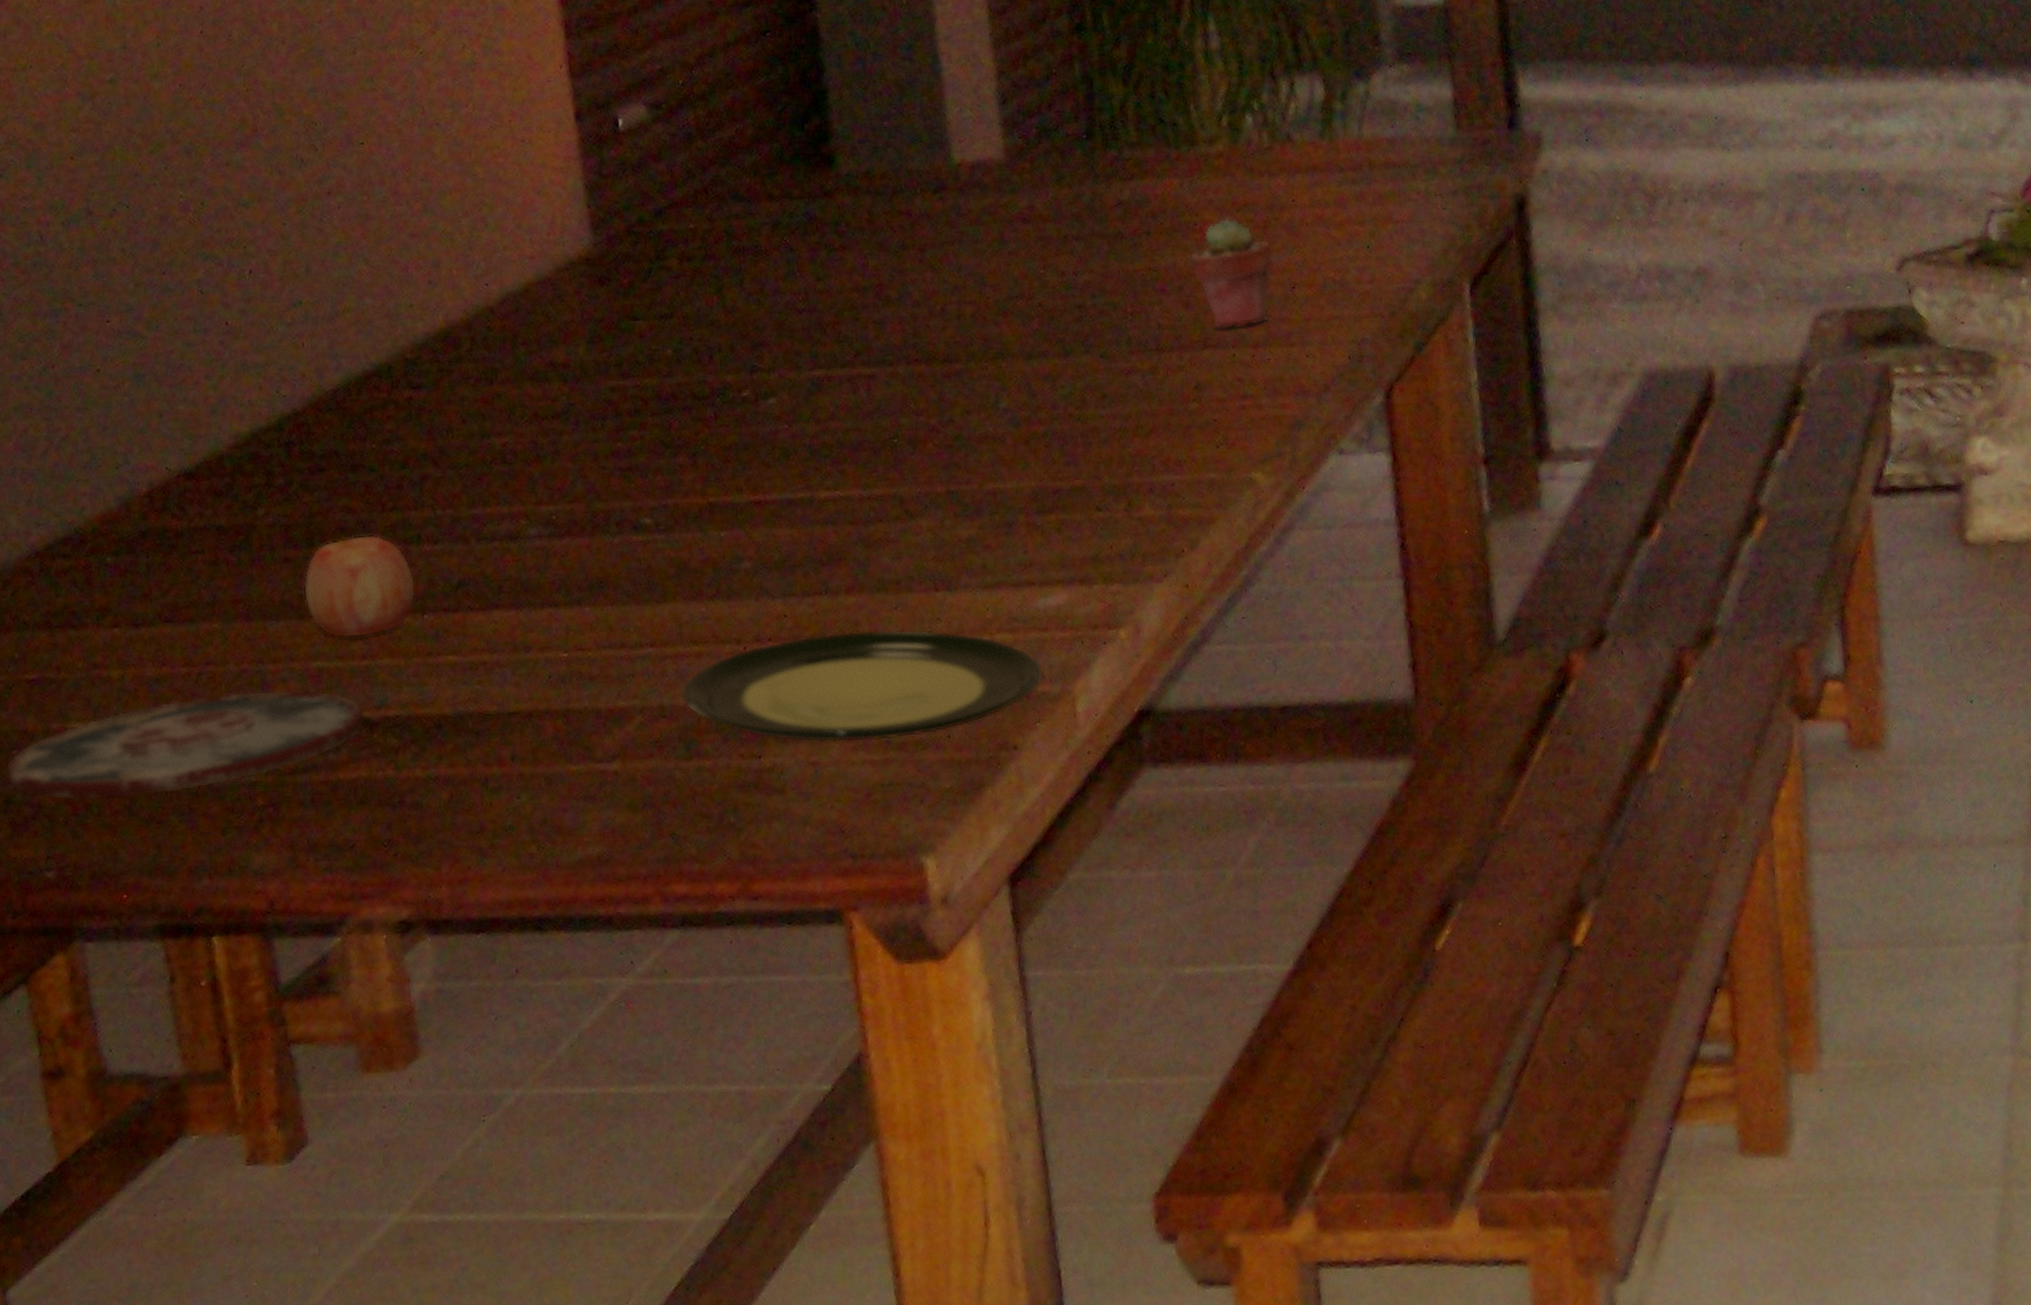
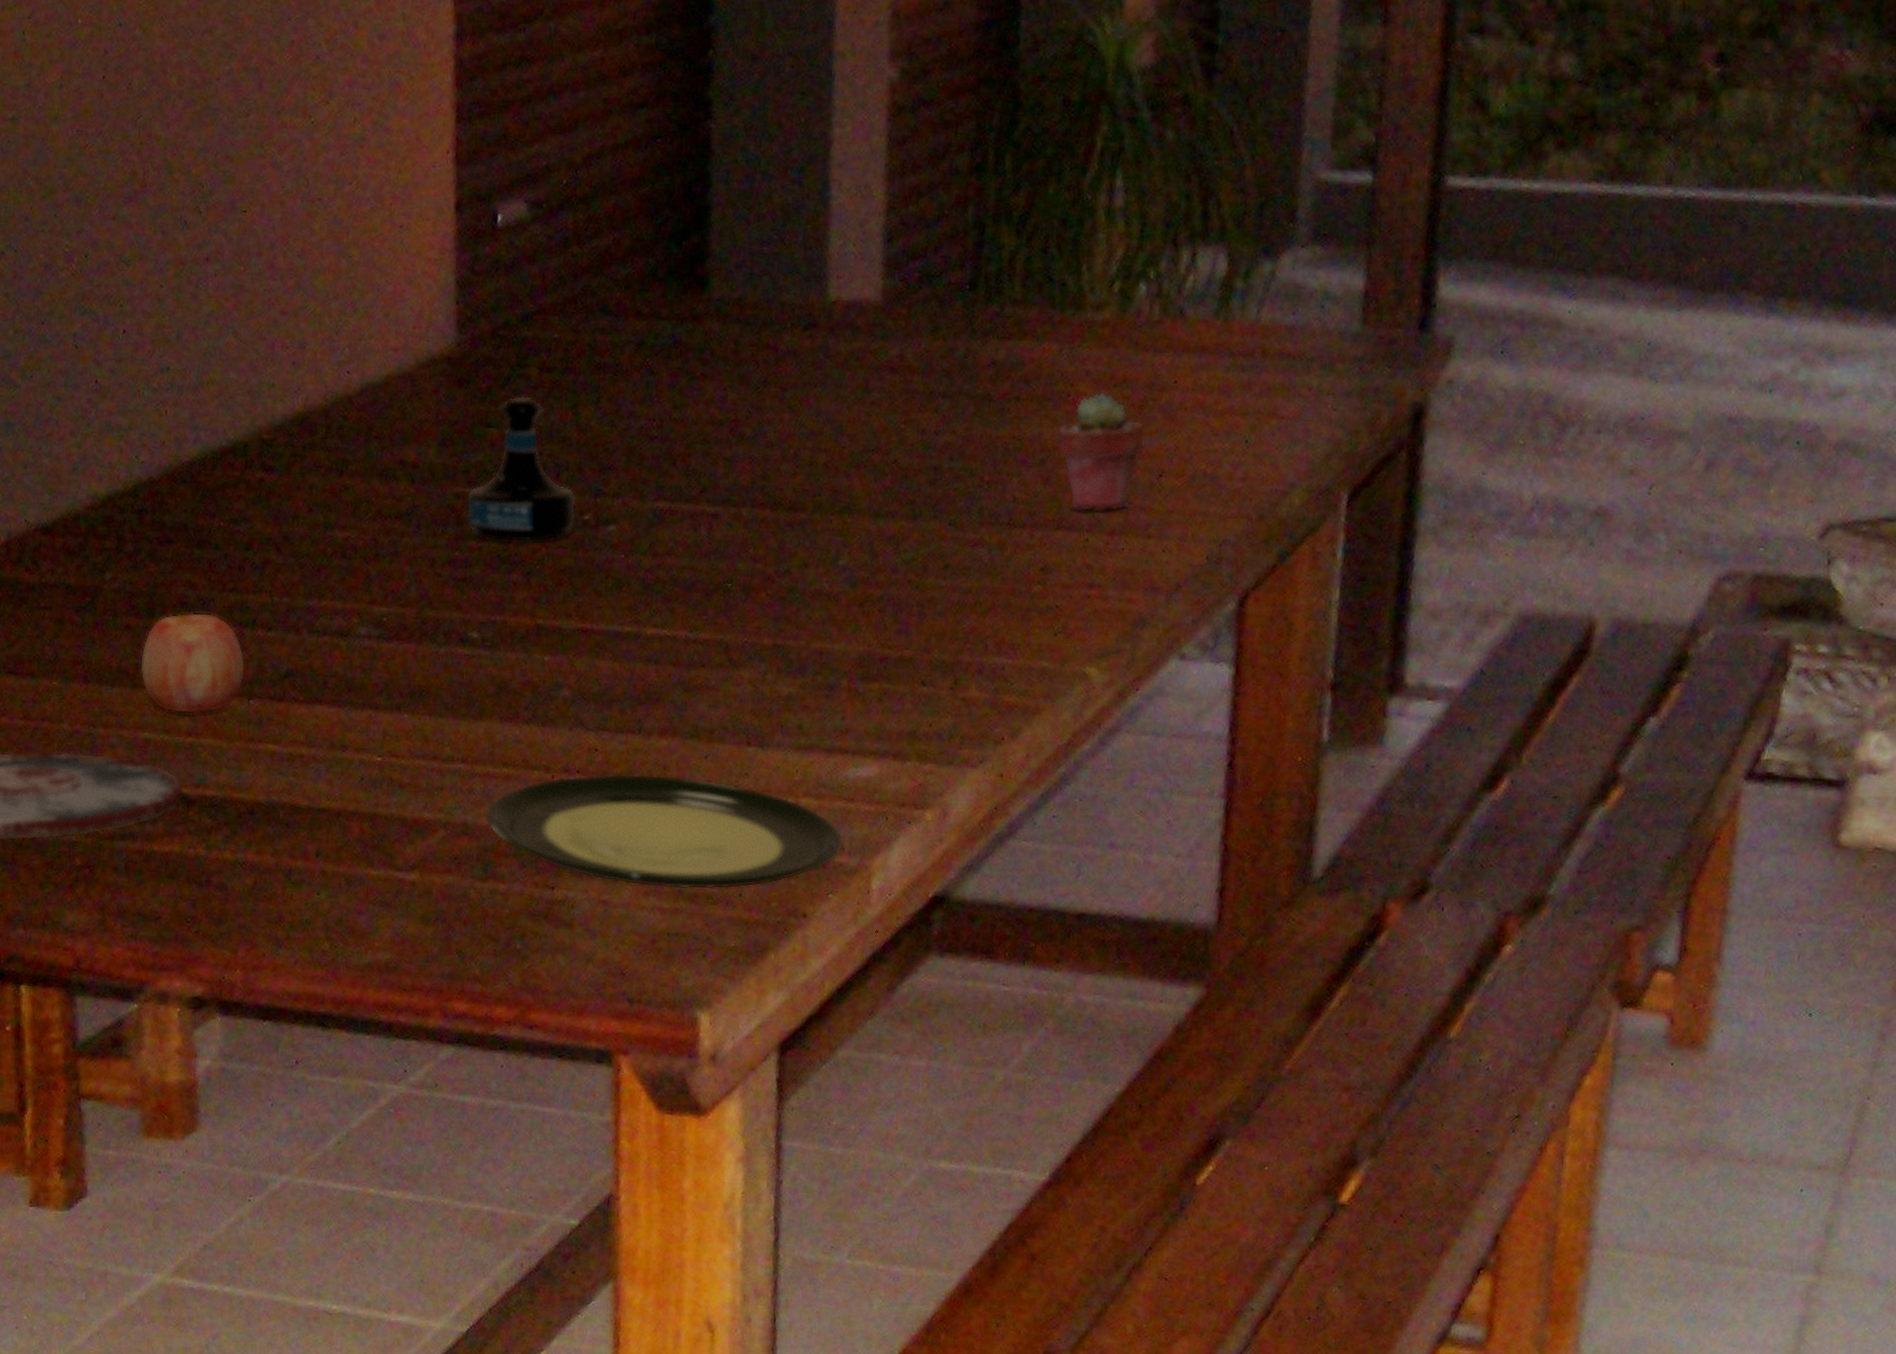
tequila bottle: none [621,286,735,428] -> present [466,396,576,543]

